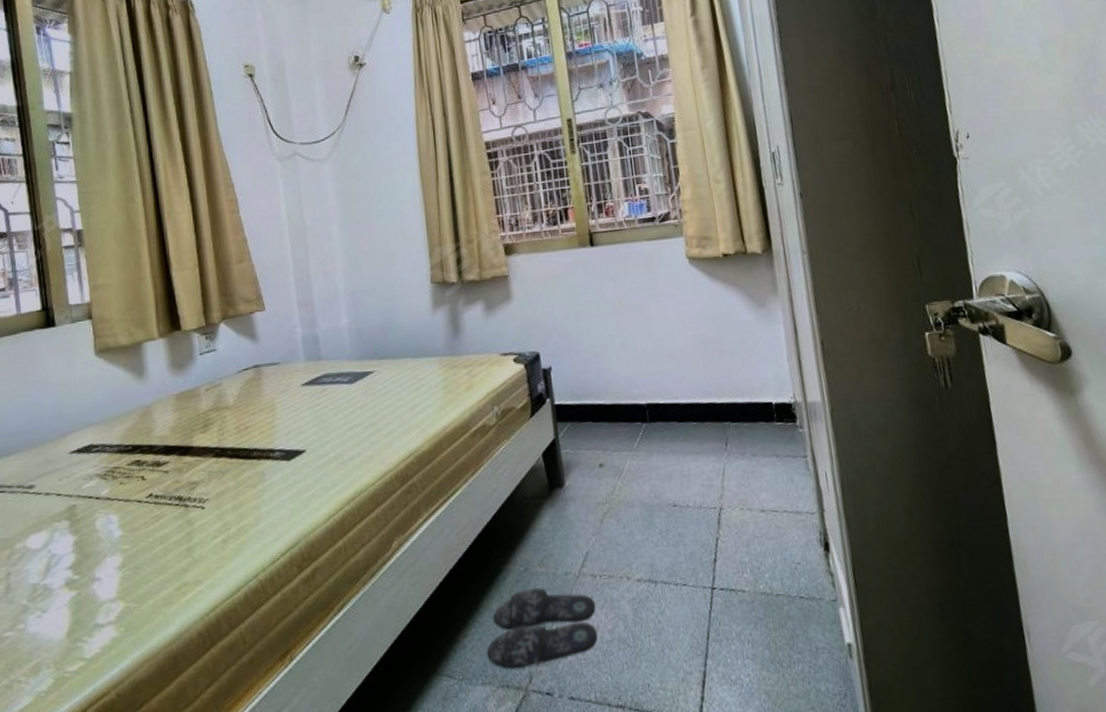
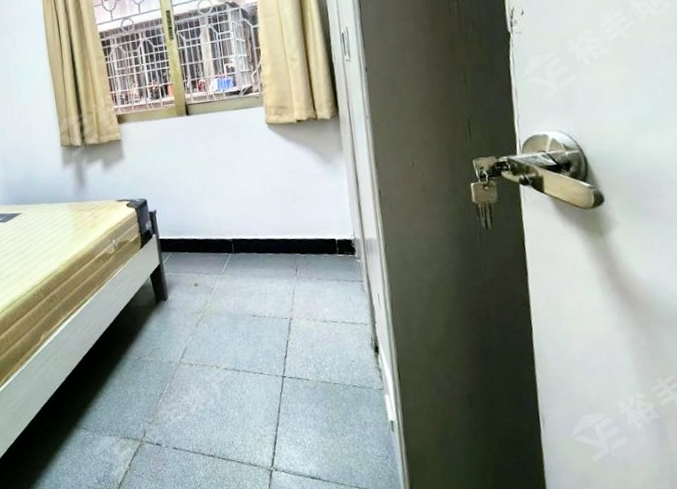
slippers: present [487,588,598,670] -> none [112,371,194,427]

